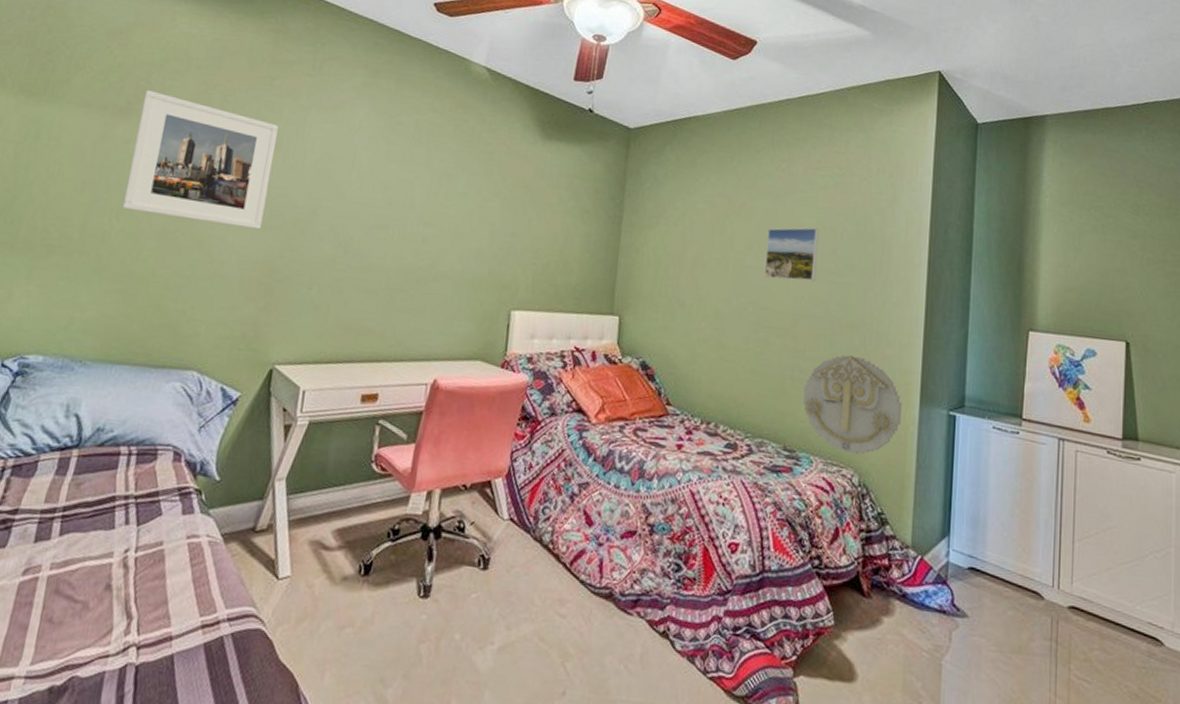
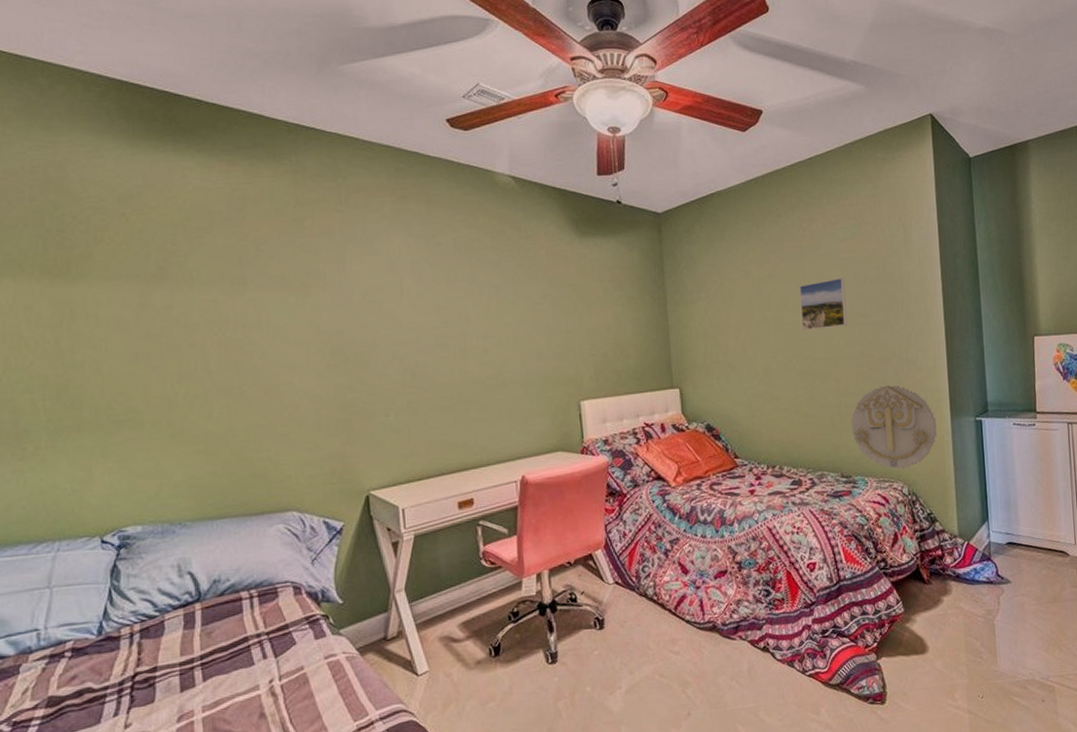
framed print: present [122,90,280,229] -> none [174,252,325,374]

